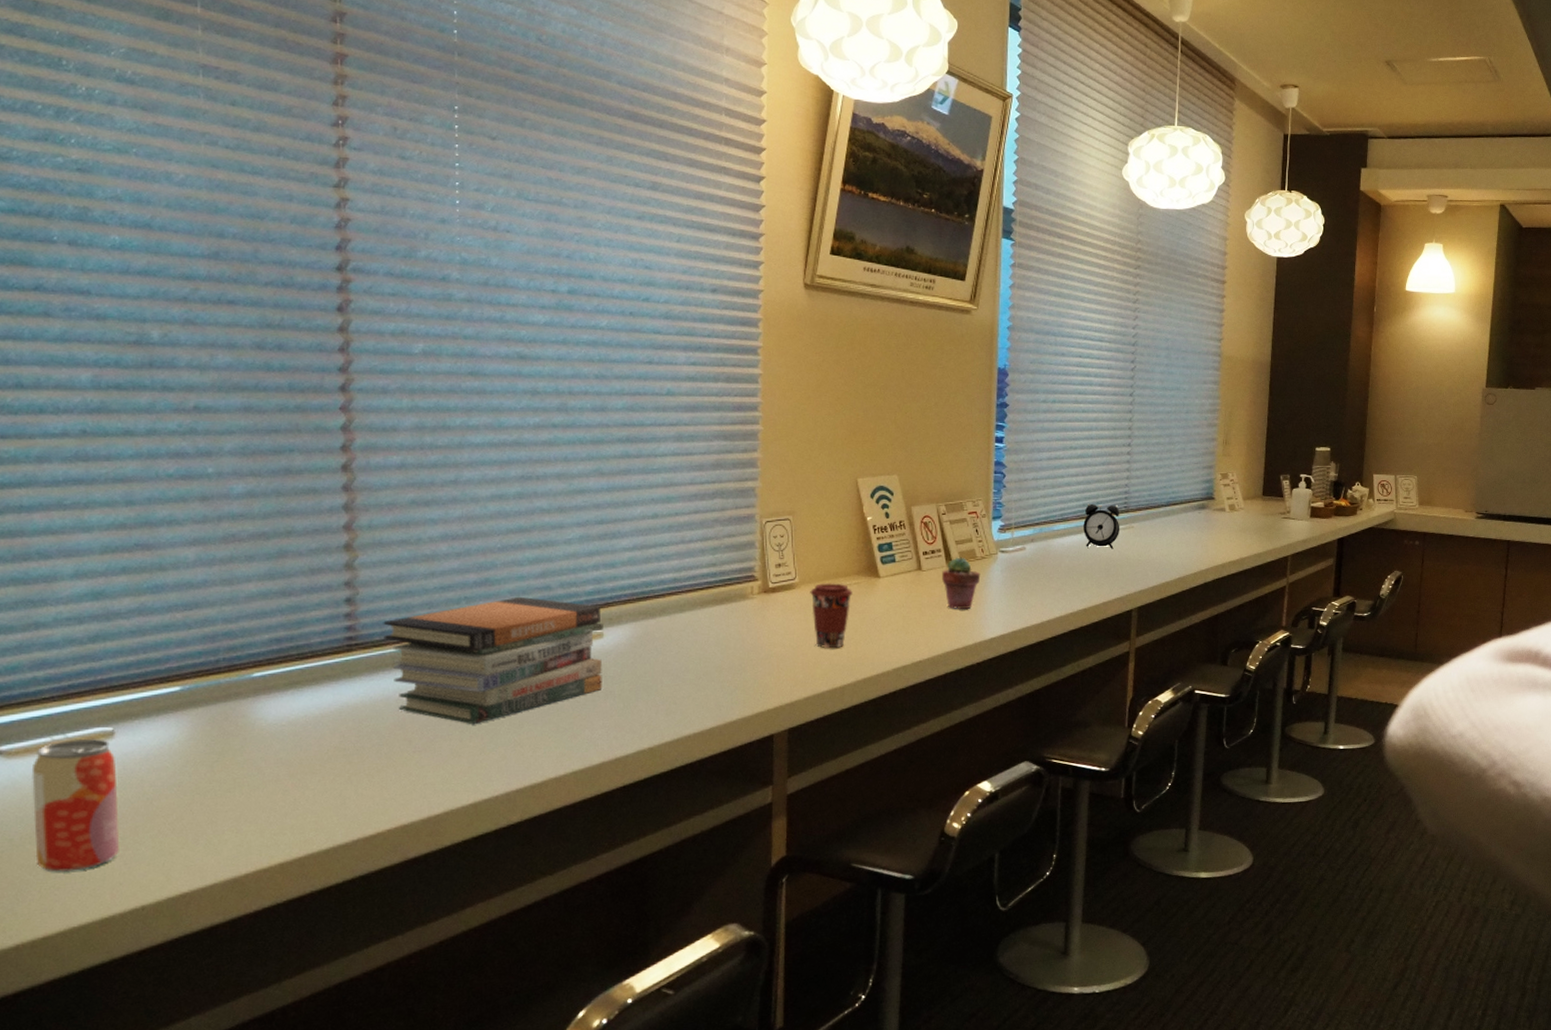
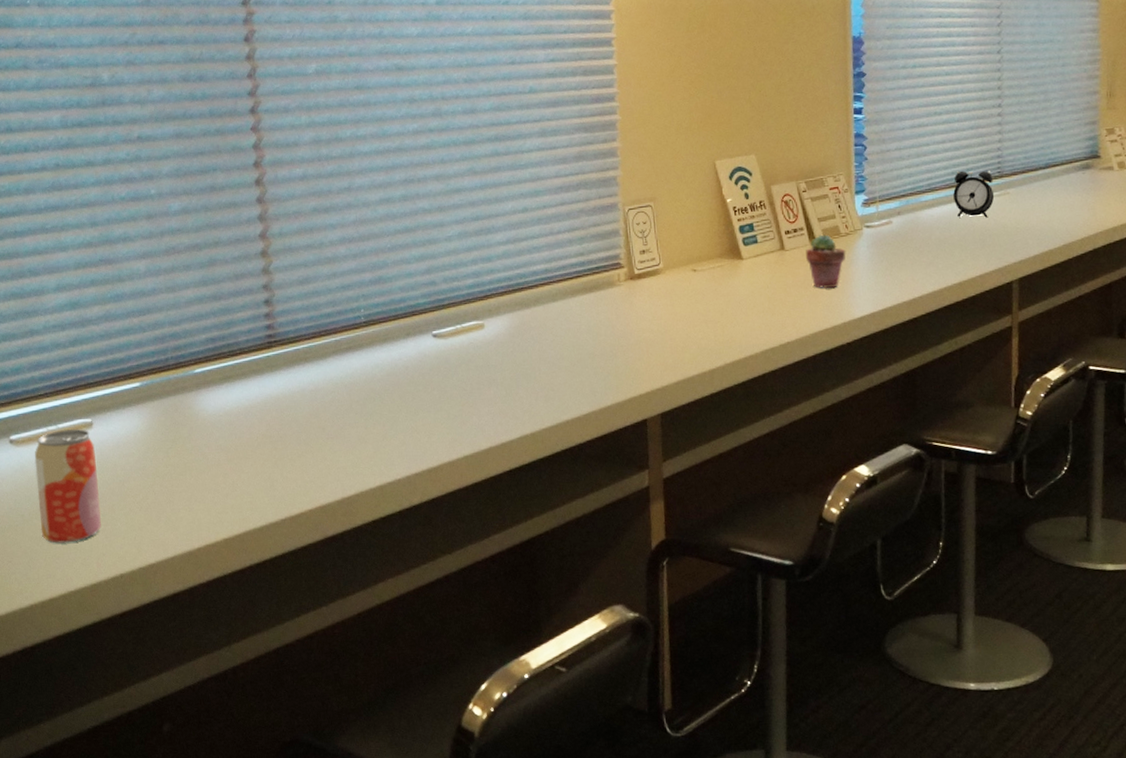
book stack: present [383,596,603,724] -> none [296,292,486,412]
coffee cup: present [810,583,853,649] -> none [674,266,717,333]

